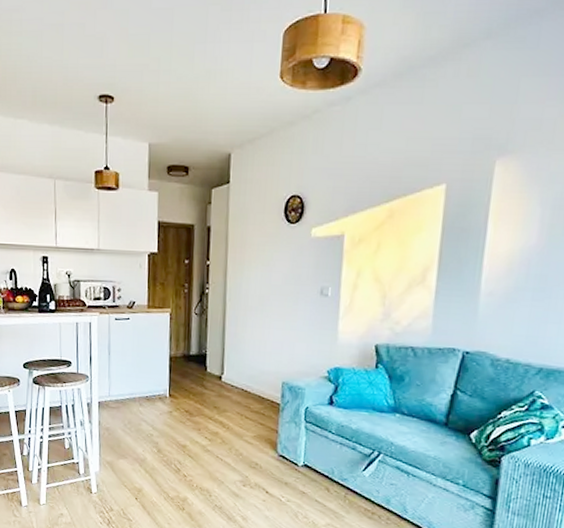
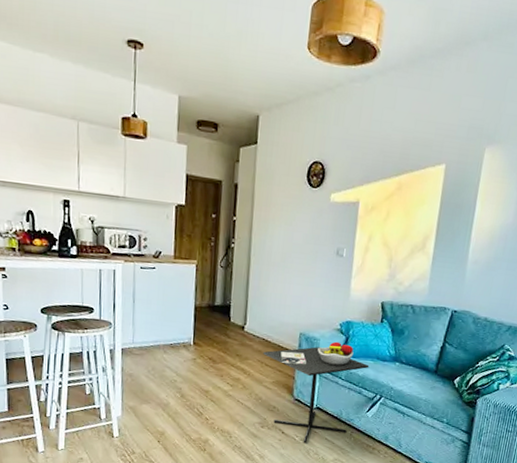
kitchen table: none [242,391,364,505] -> present [263,341,369,444]

